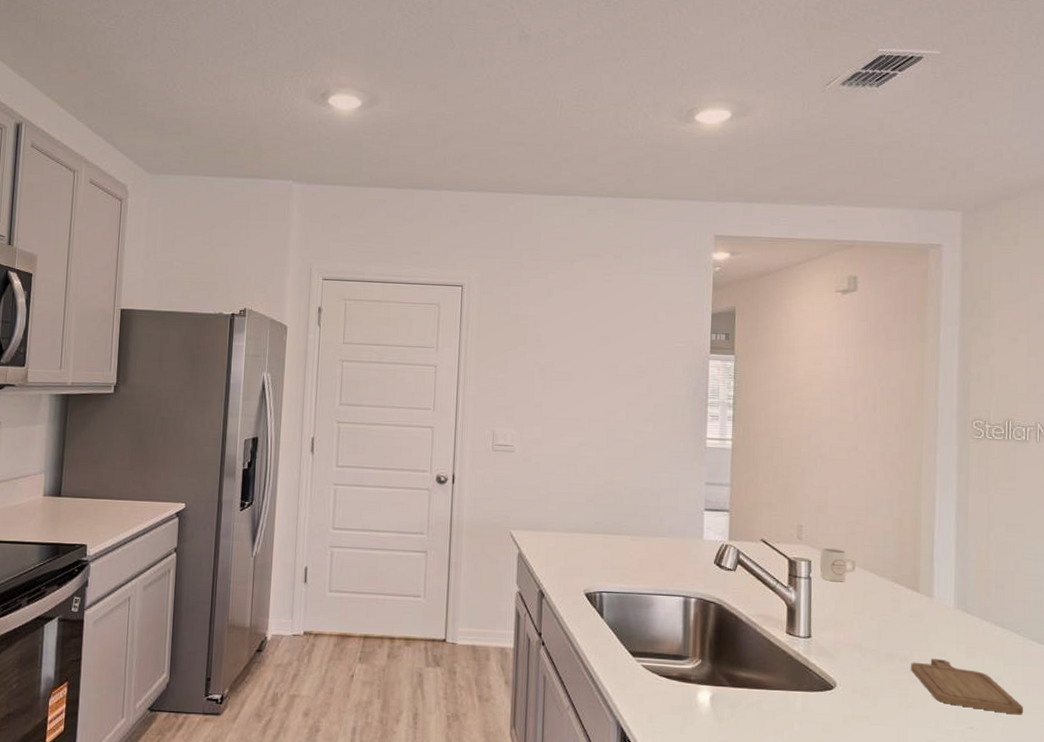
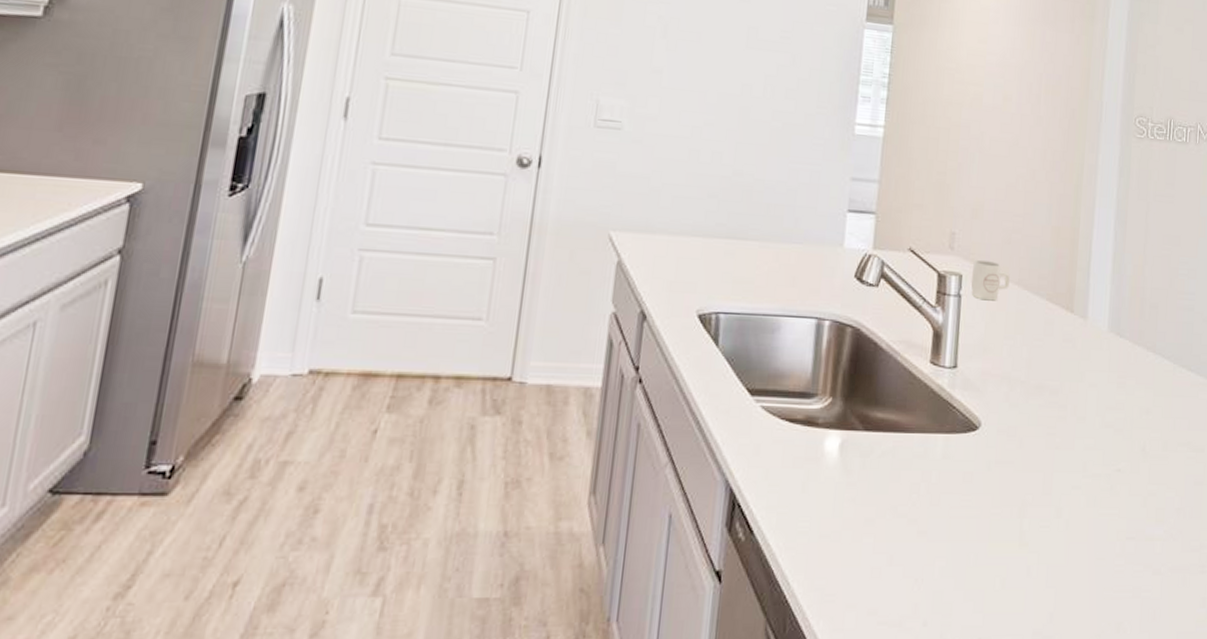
chopping board: present [910,658,1023,715] -> none [1059,390,1170,453]

